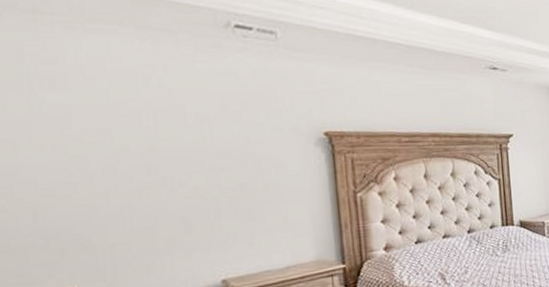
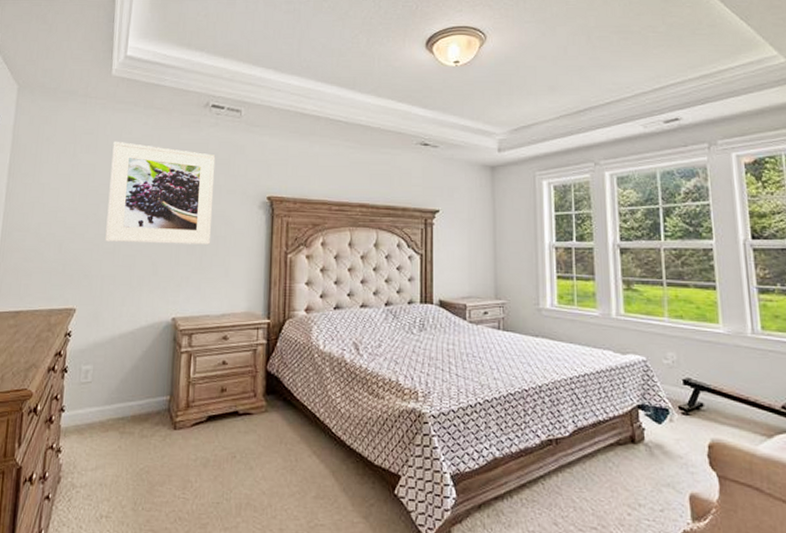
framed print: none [93,72,258,202] -> present [105,141,216,245]

